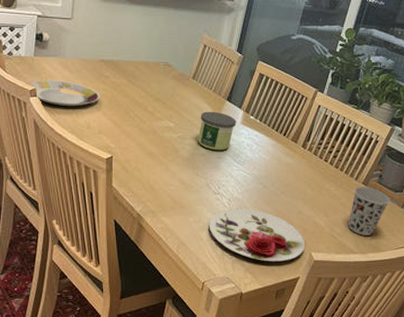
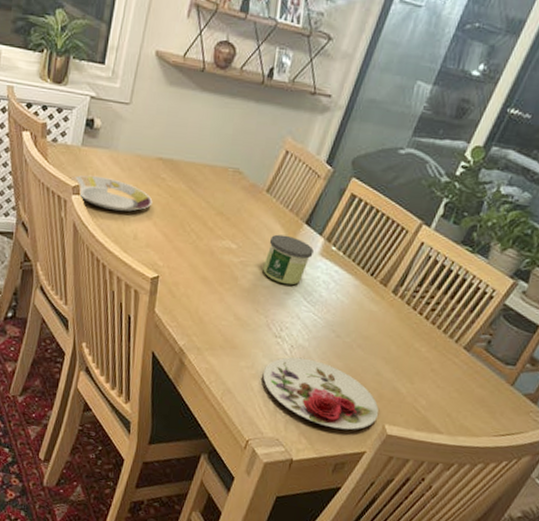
cup: present [349,186,390,236] -> none [437,351,497,414]

